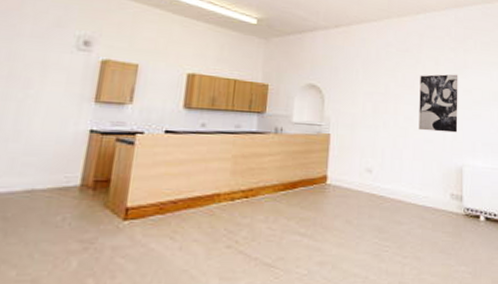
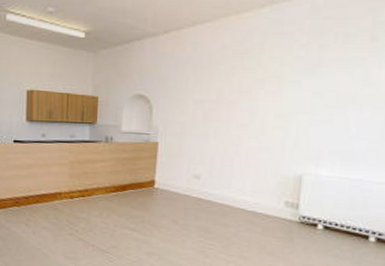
wall art: present [419,74,458,133] -> none [254,75,308,140]

